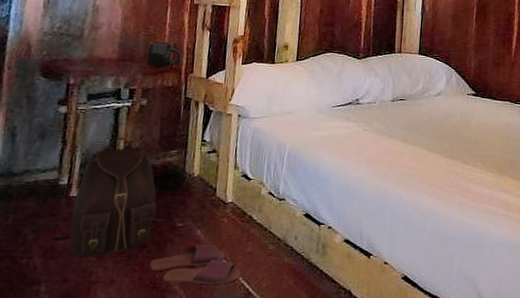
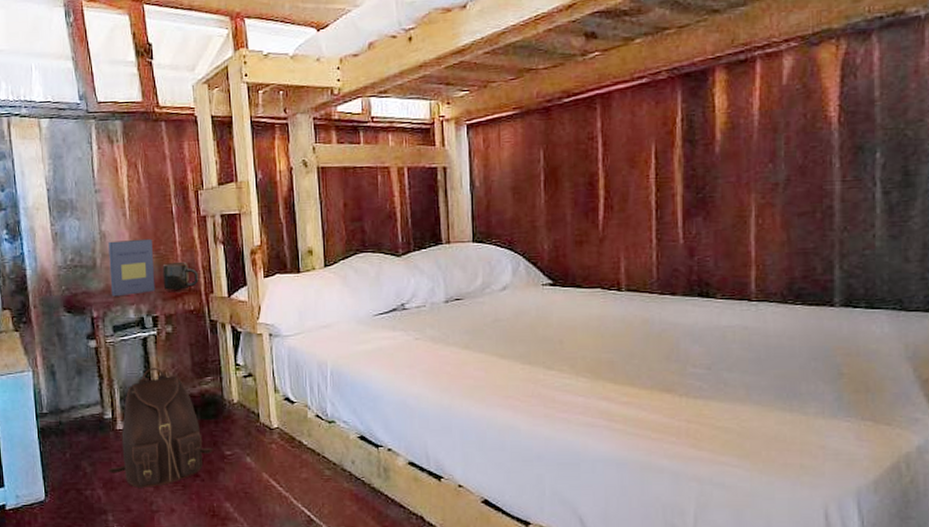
book: none [92,15,144,67] -> present [108,238,156,297]
slippers: present [150,244,242,285] -> none [206,471,300,512]

